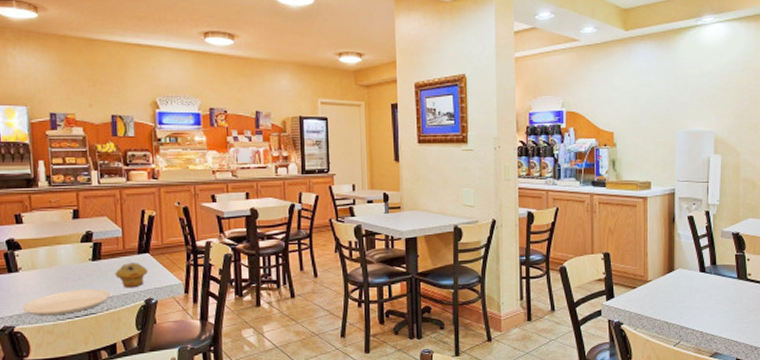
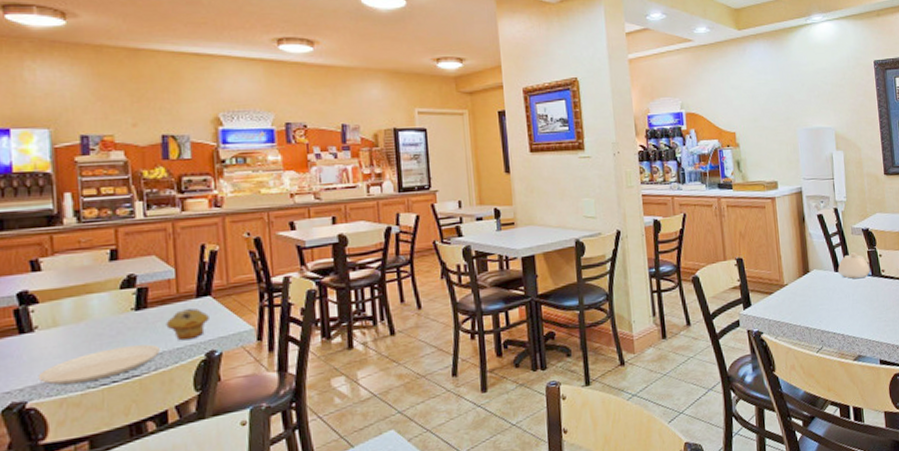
sugar bowl: none [703,255,736,281] -> present [837,252,870,279]

